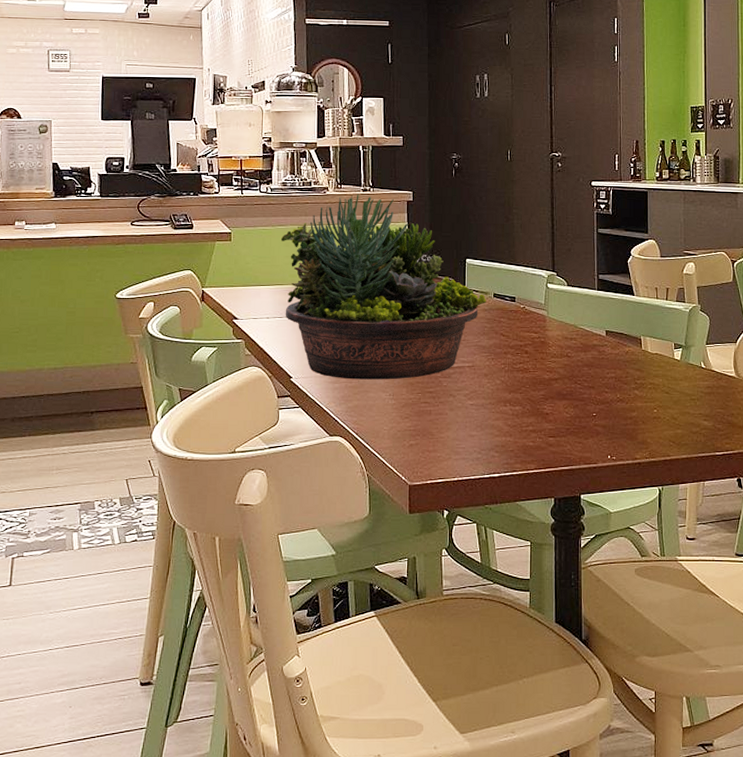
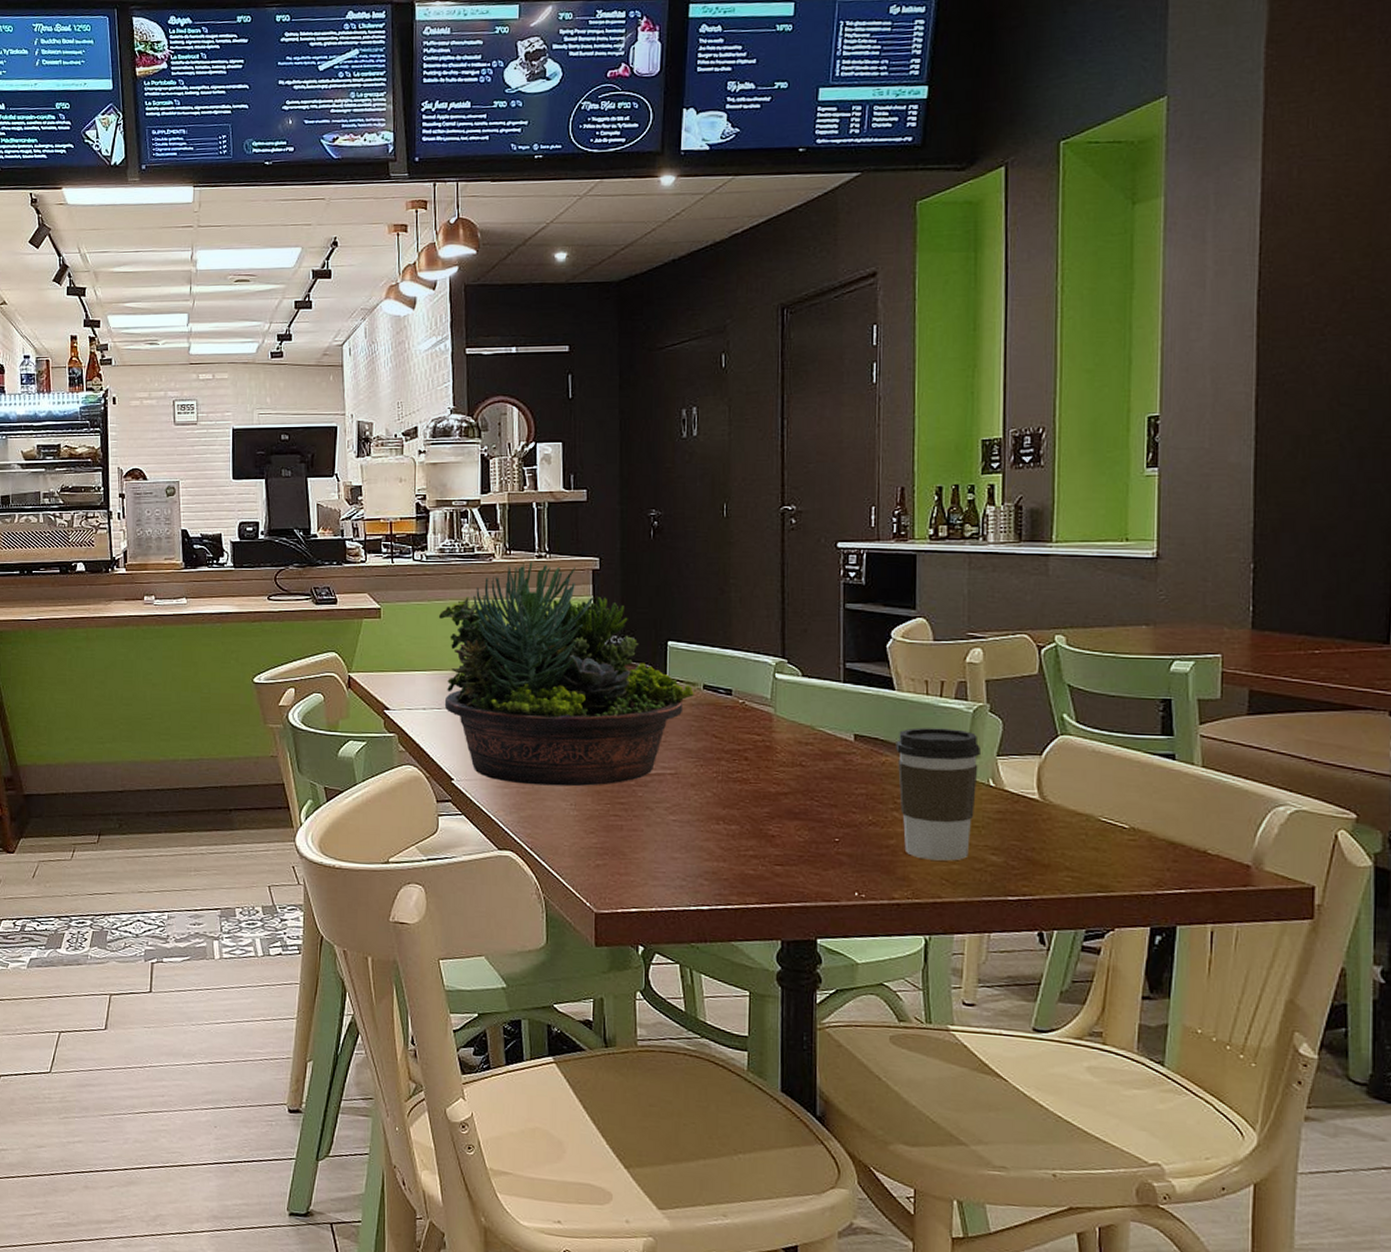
coffee cup: none [635,324,695,427] -> present [895,727,980,861]

